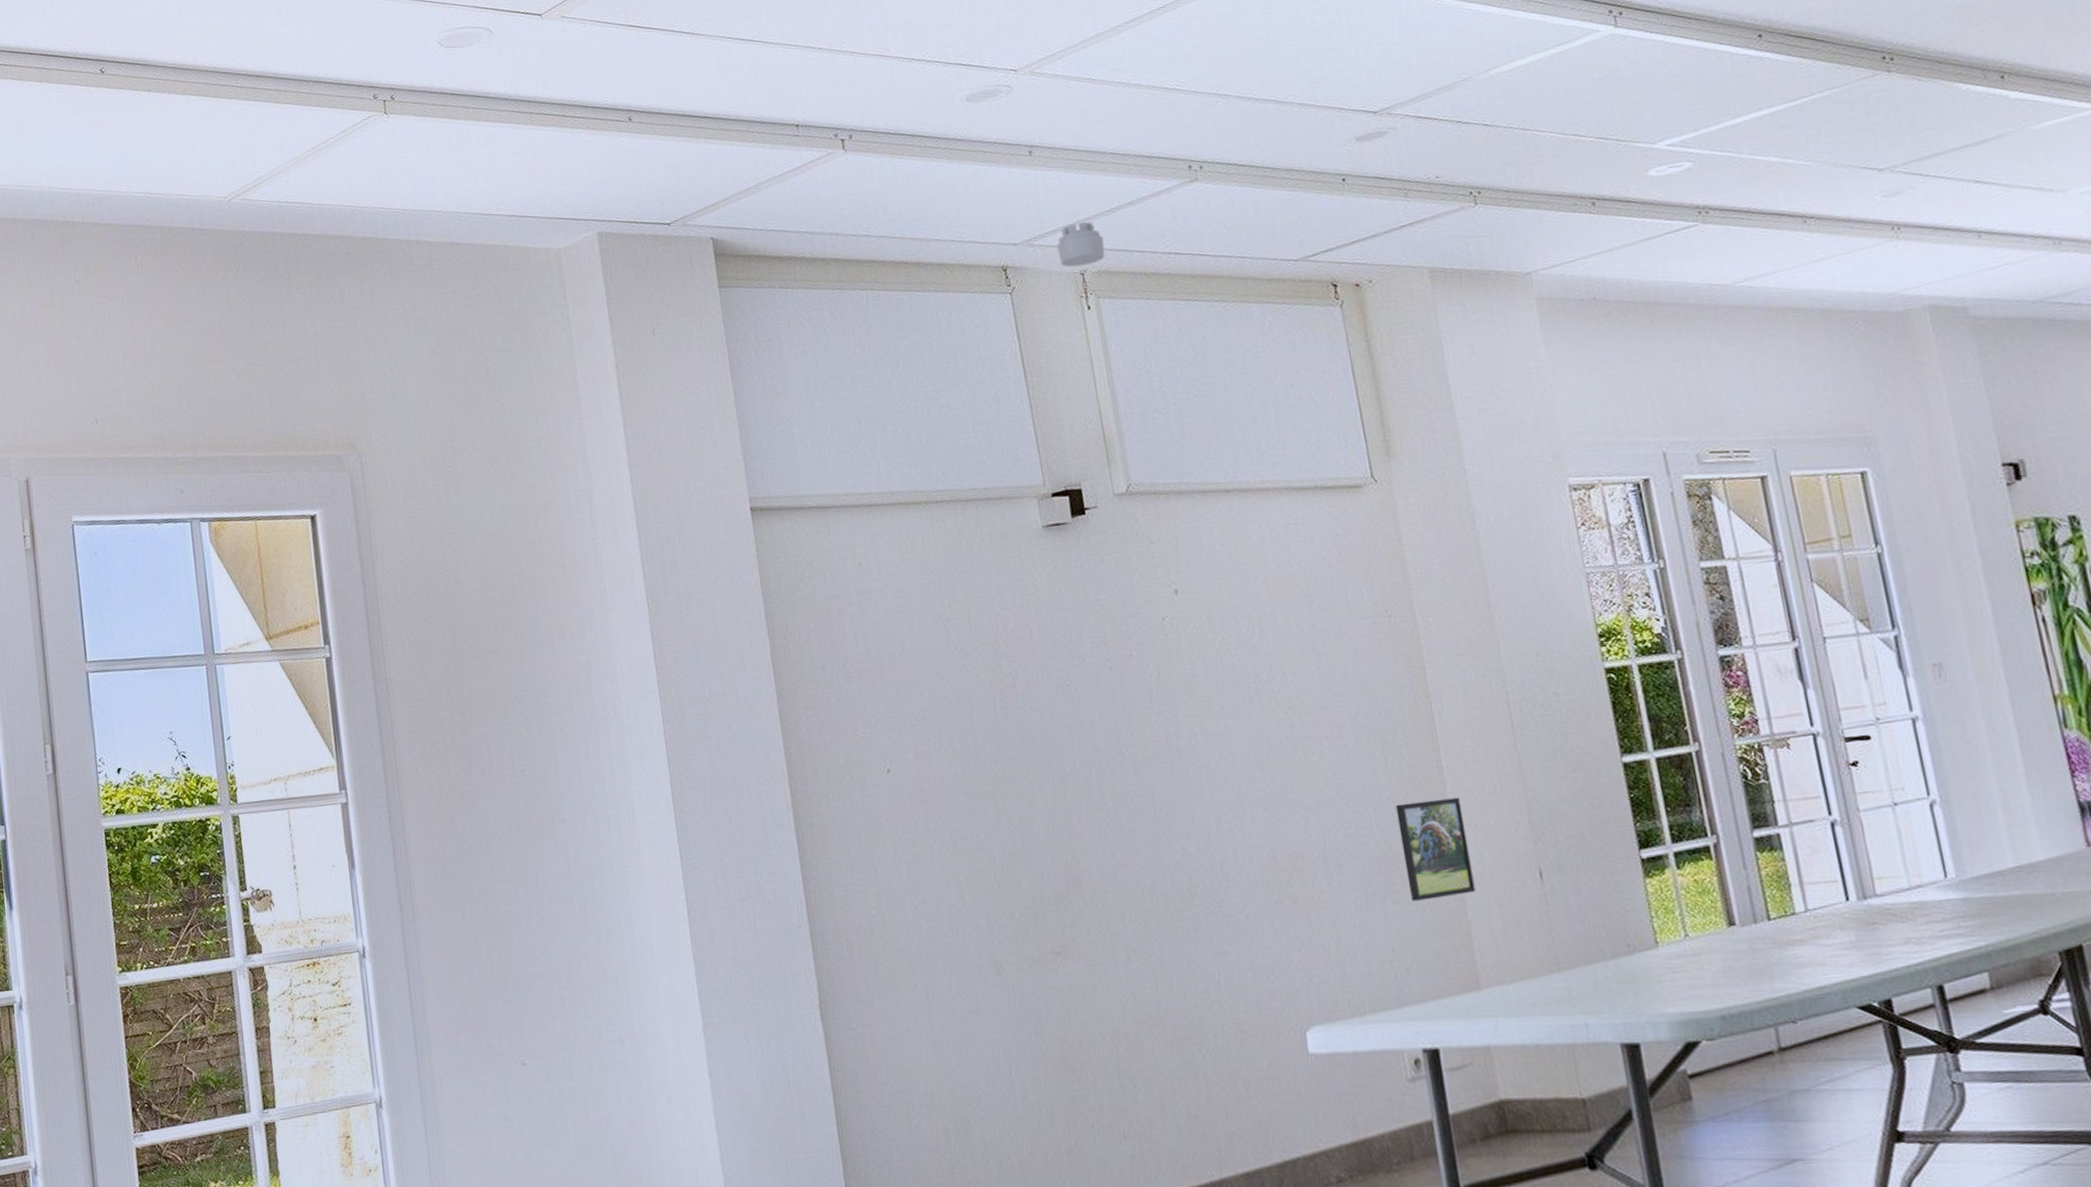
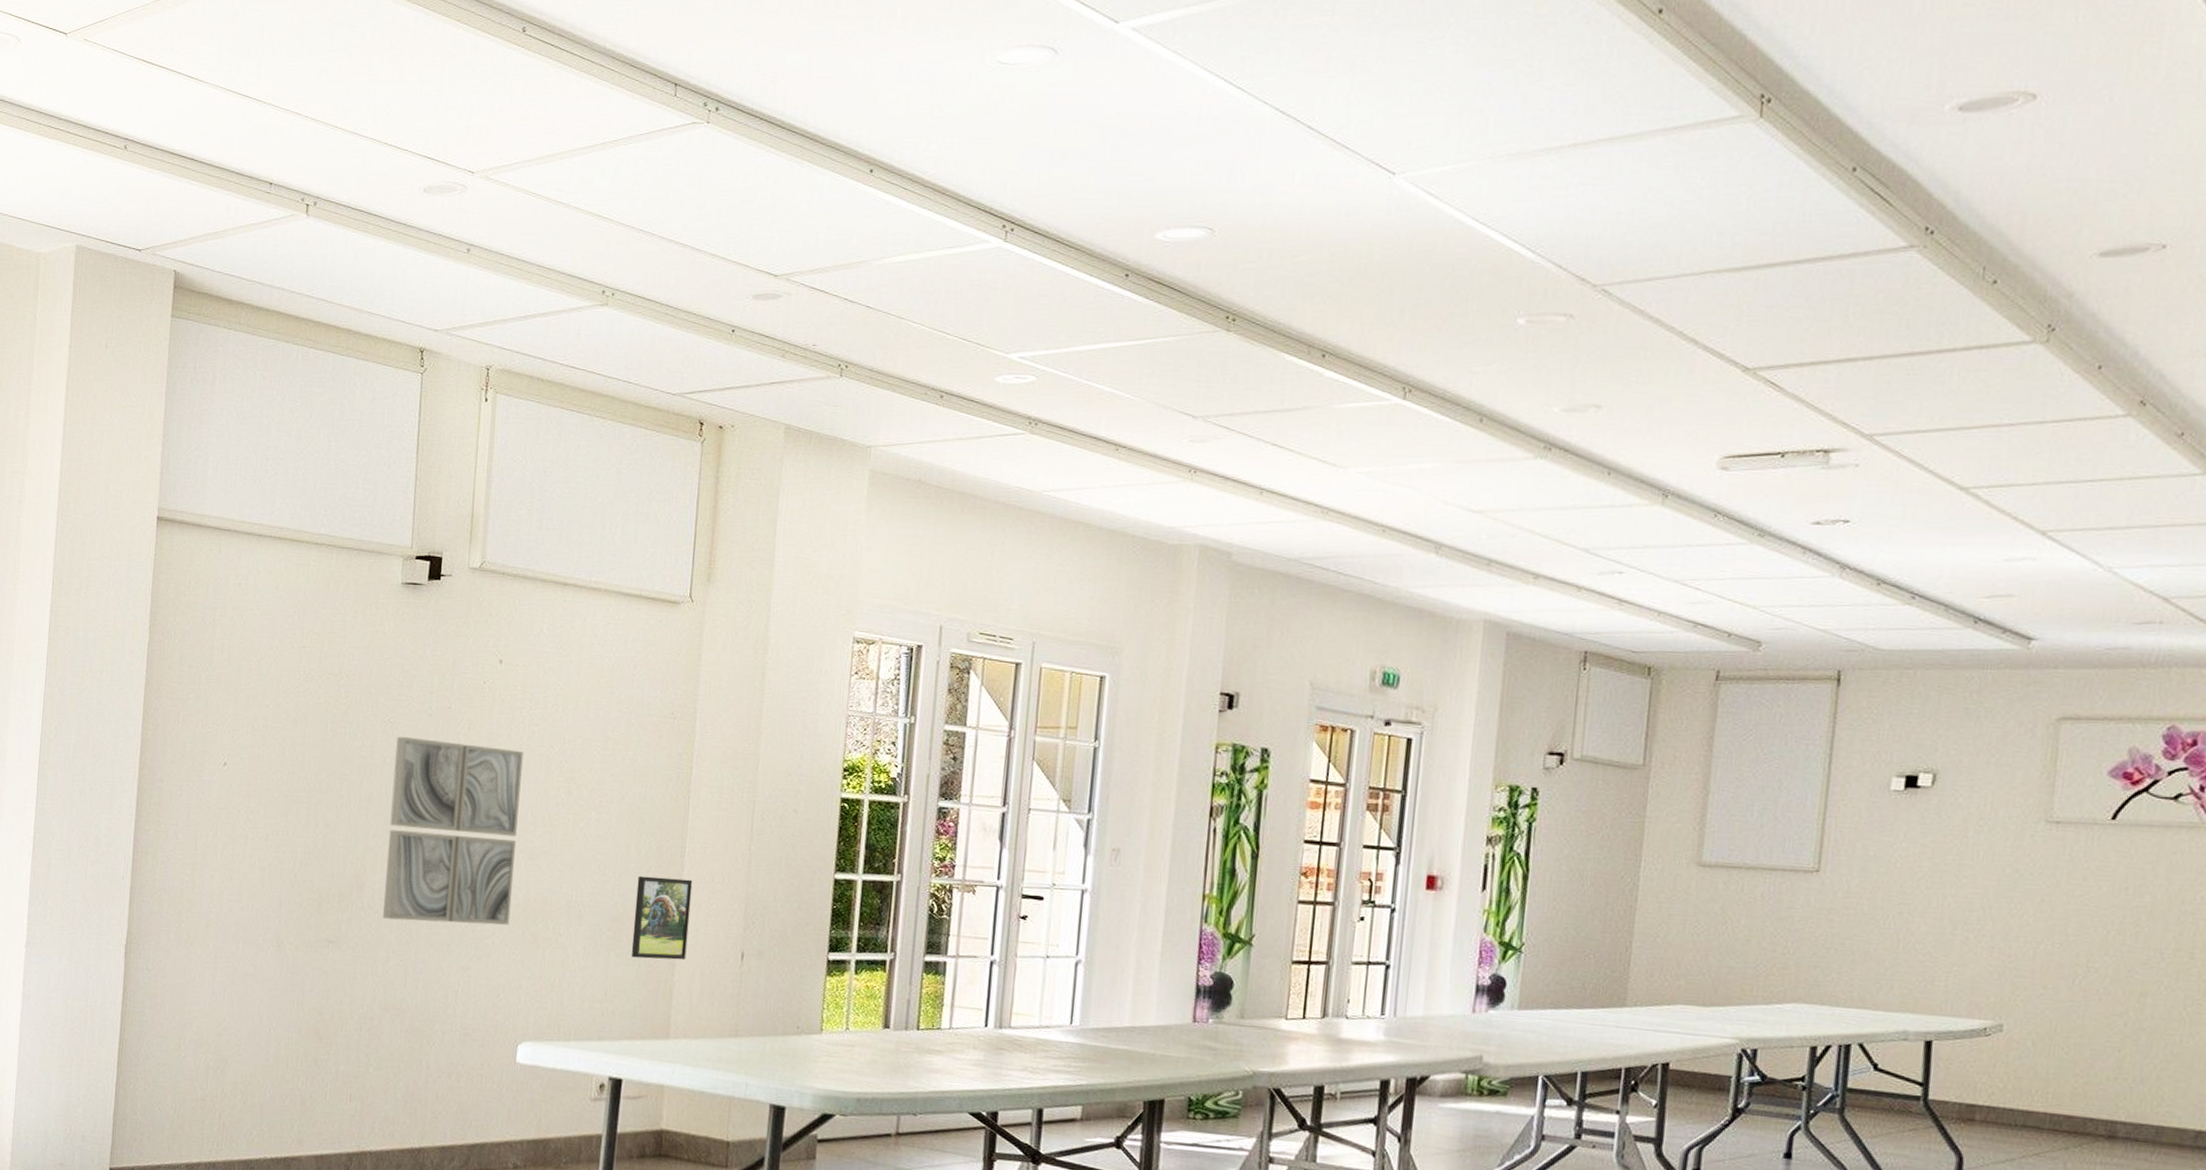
smoke detector: present [1057,221,1105,268] -> none [471,322,514,362]
wall art: none [1079,688,1261,914] -> present [383,736,524,925]

